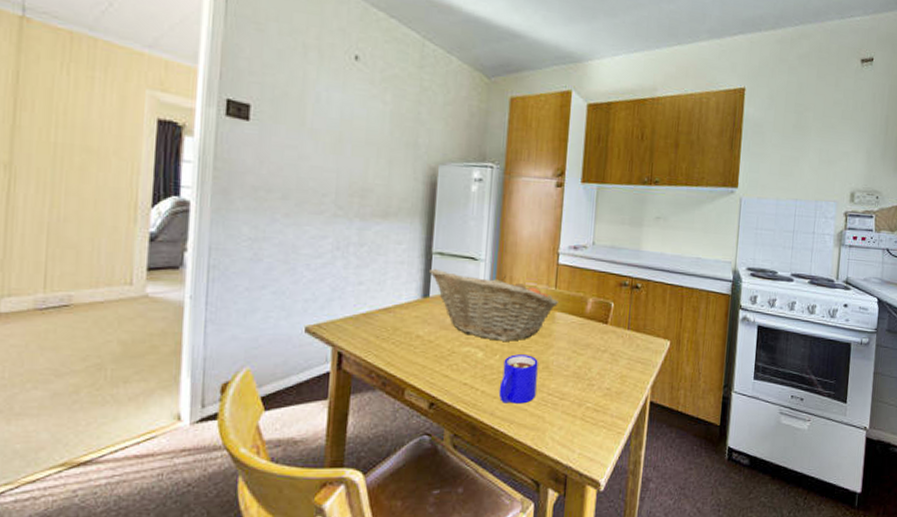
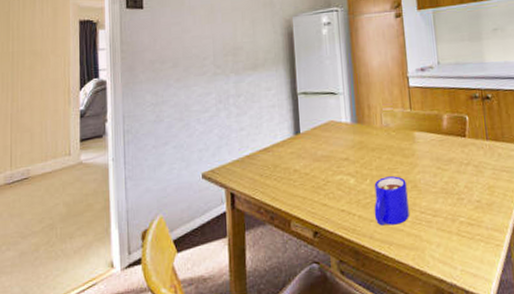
fruit basket: present [428,268,558,341] -> none [296,103,416,167]

